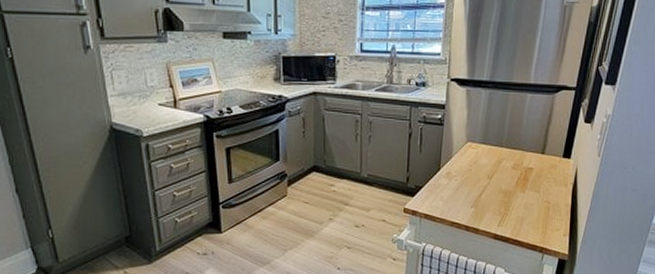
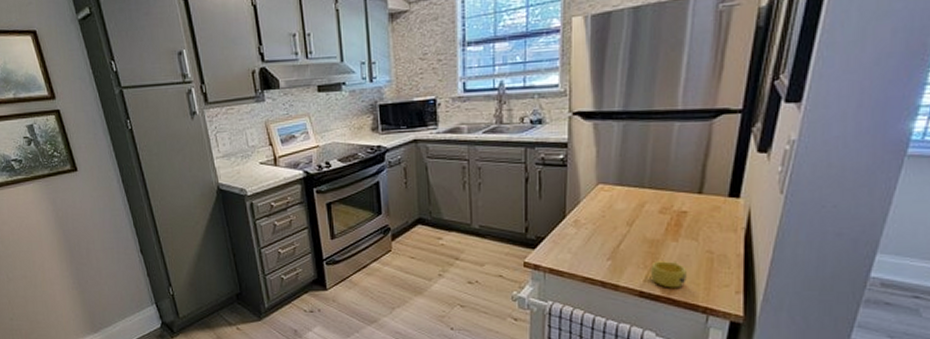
cup: none [503,209,530,232] -> present [651,261,687,288]

